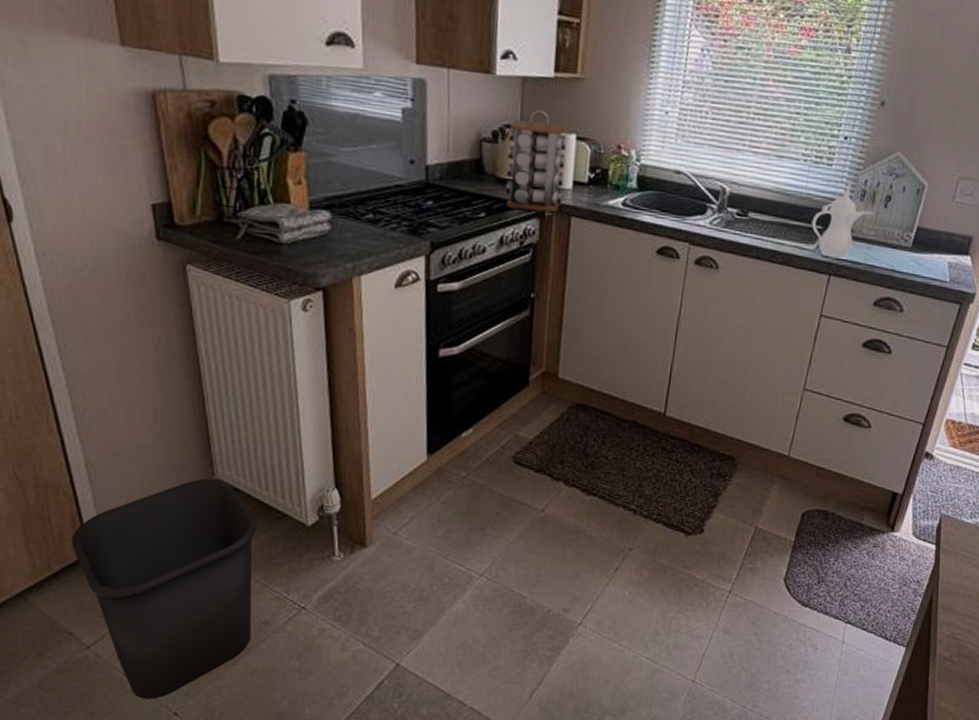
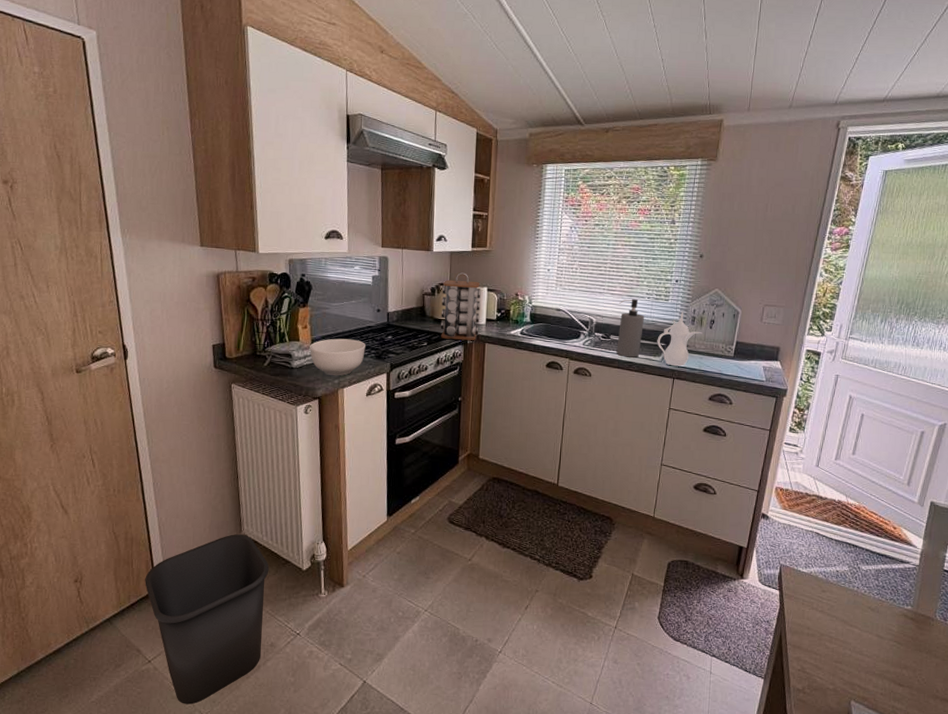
bowl: none [306,201,393,258] -> present [309,338,366,376]
soap dispenser: none [755,161,797,245] -> present [616,299,644,358]

